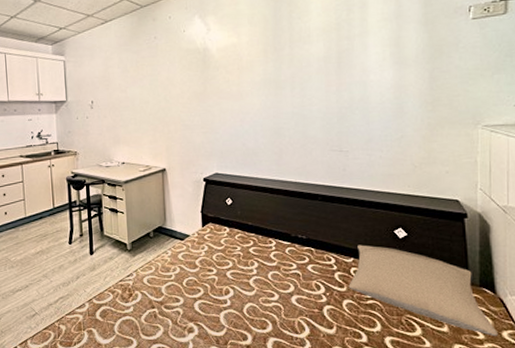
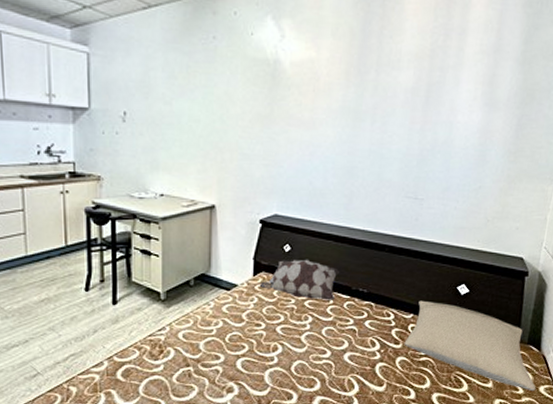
decorative pillow: none [208,210,279,247] -> present [259,259,340,300]

